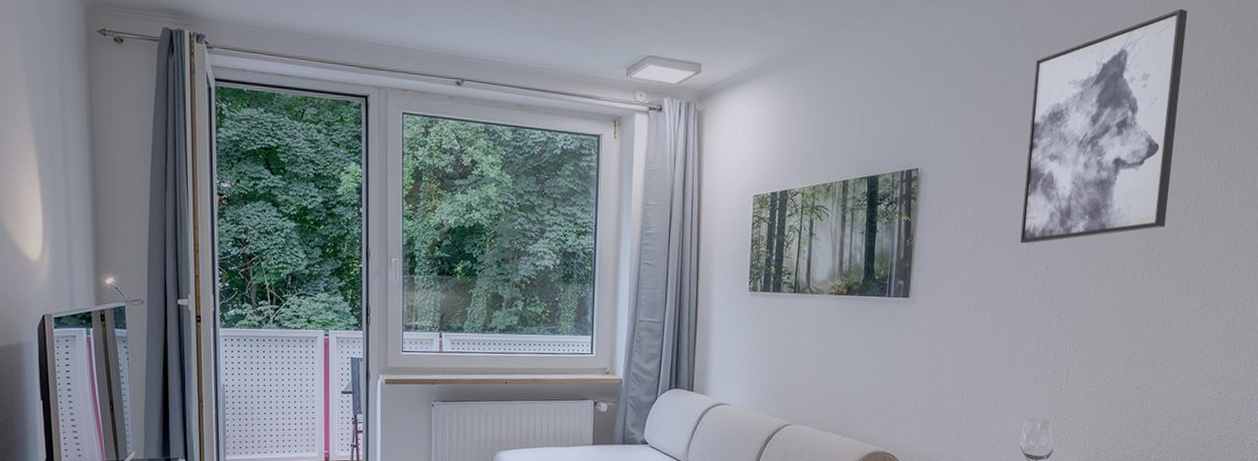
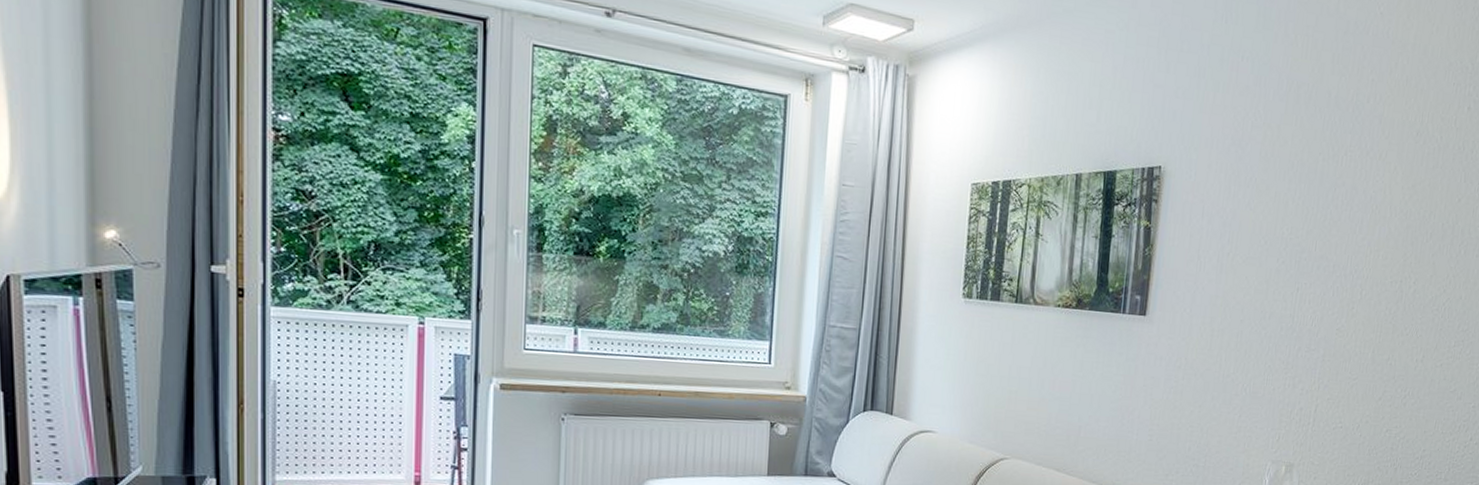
wall art: present [1020,8,1188,244] -> none [1270,11,1453,262]

